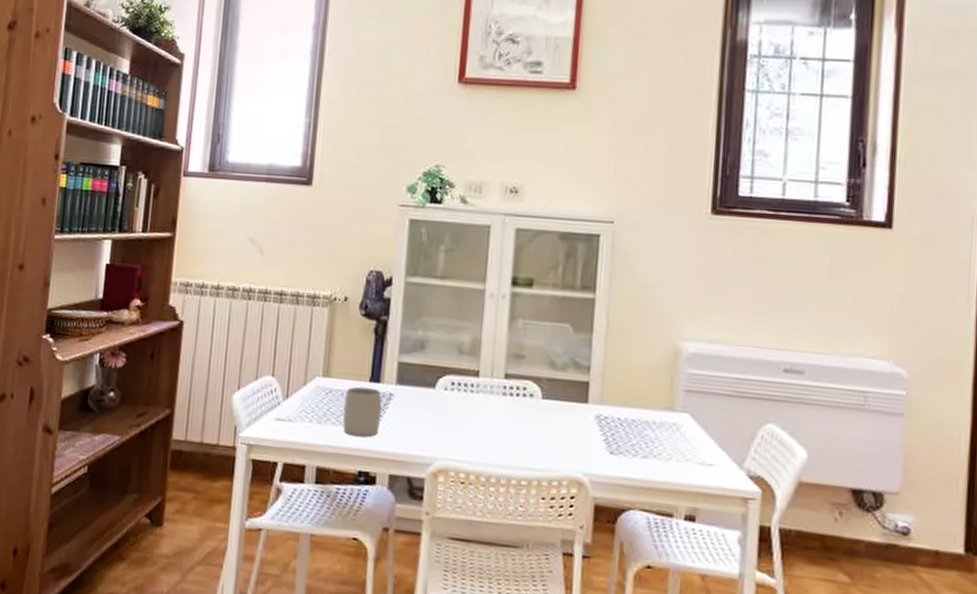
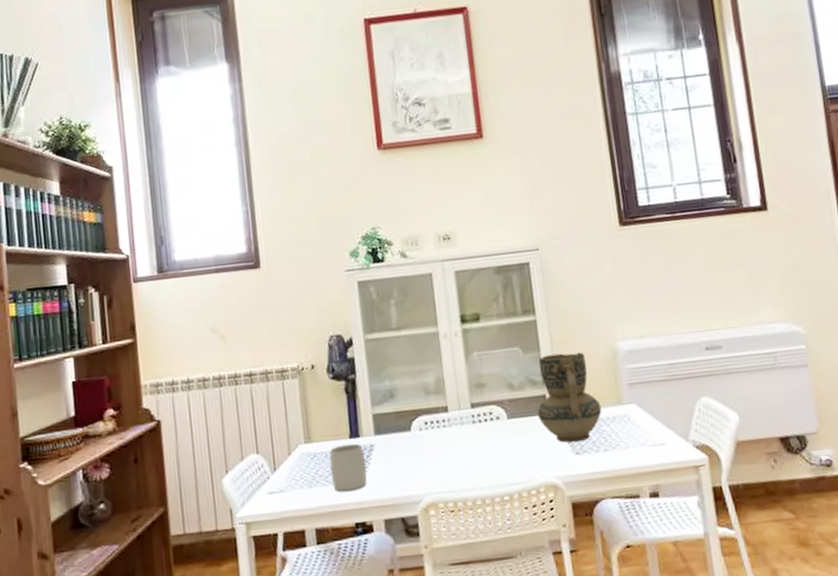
ceramic jug: none [575,339,649,441] -> present [537,352,602,443]

